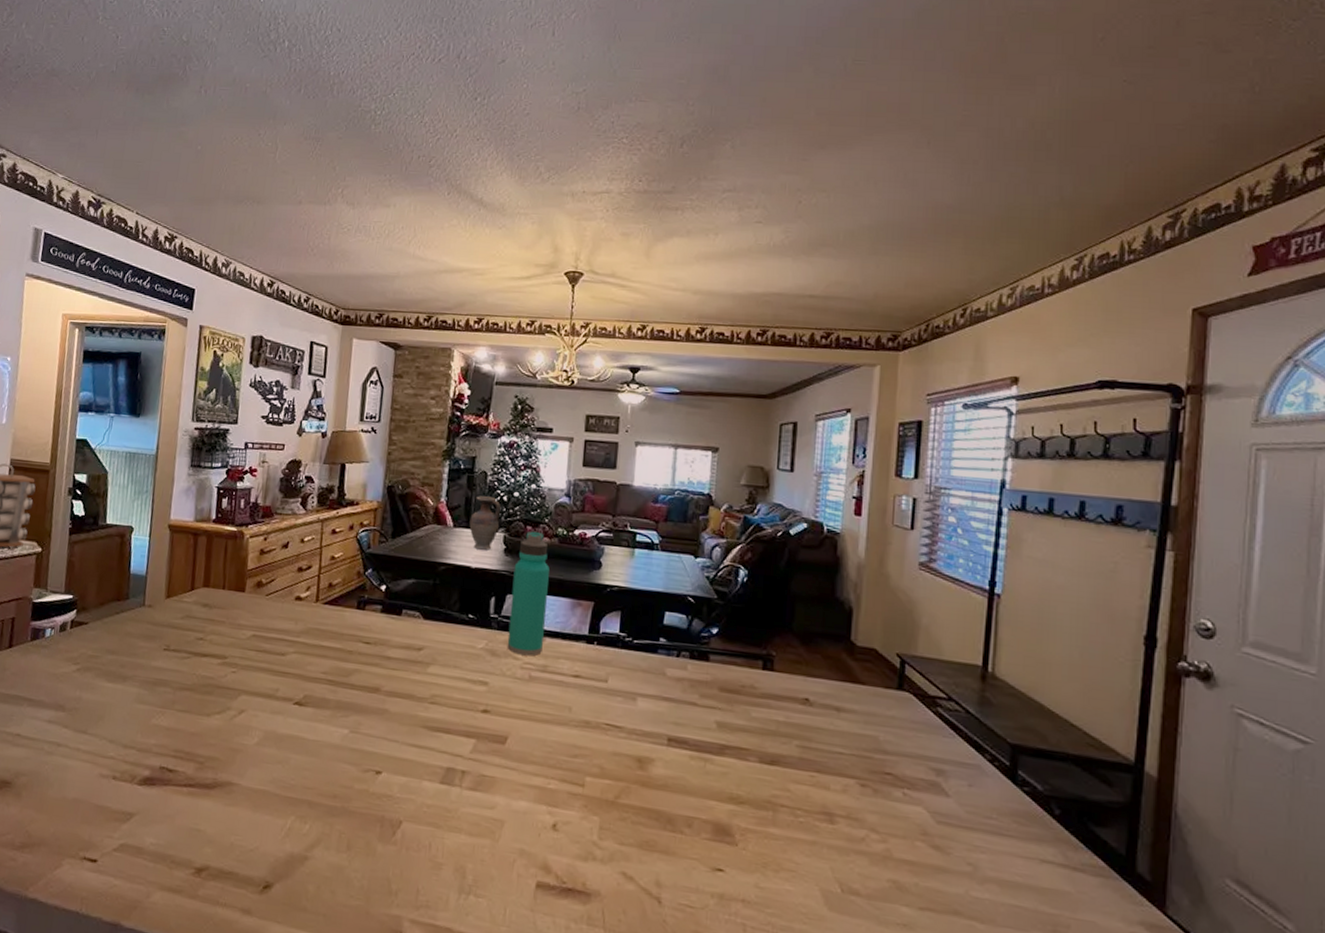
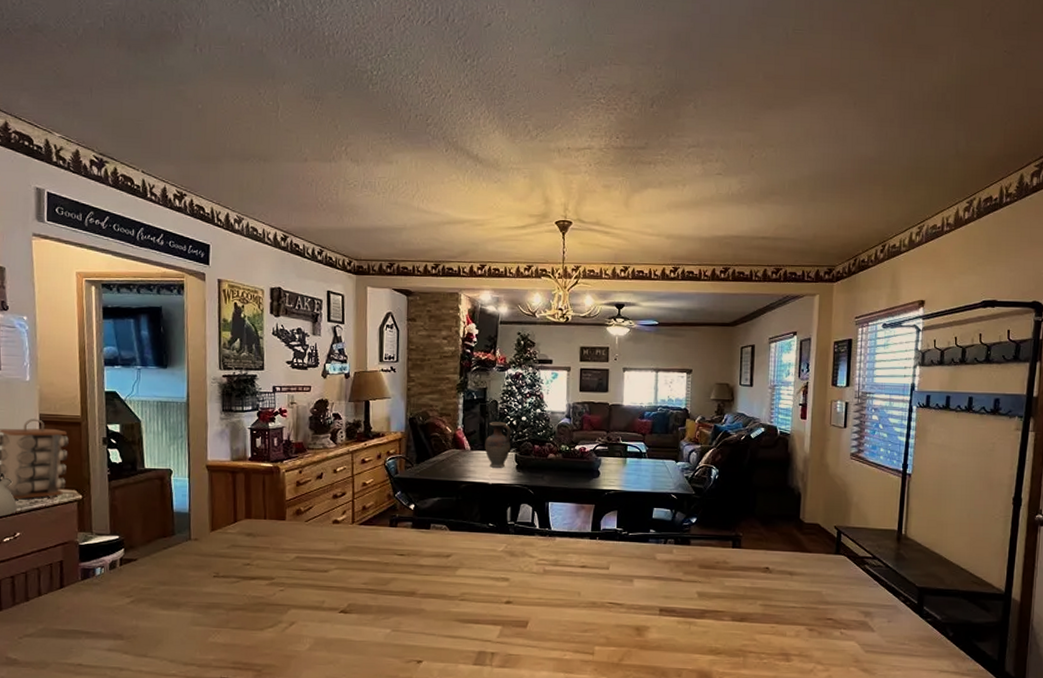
water bottle: present [507,530,550,656] -> none [523,449,556,554]

